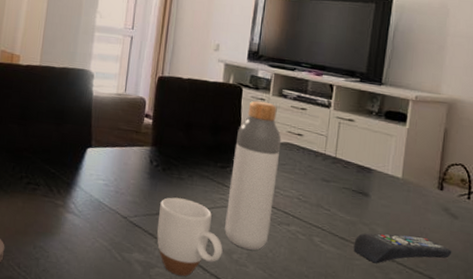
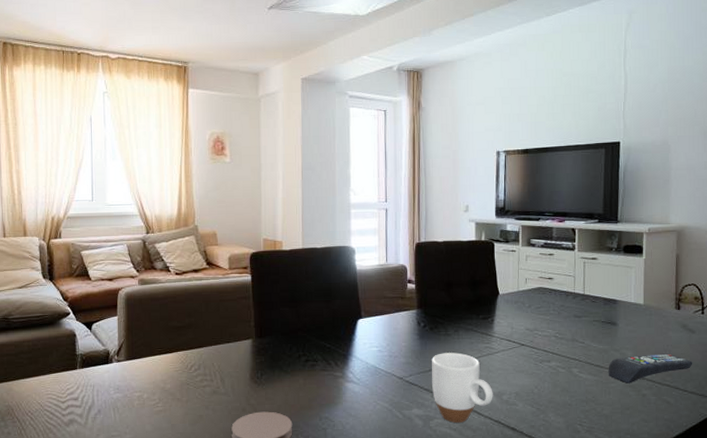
bottle: present [225,100,282,250] -> none [492,253,535,389]

